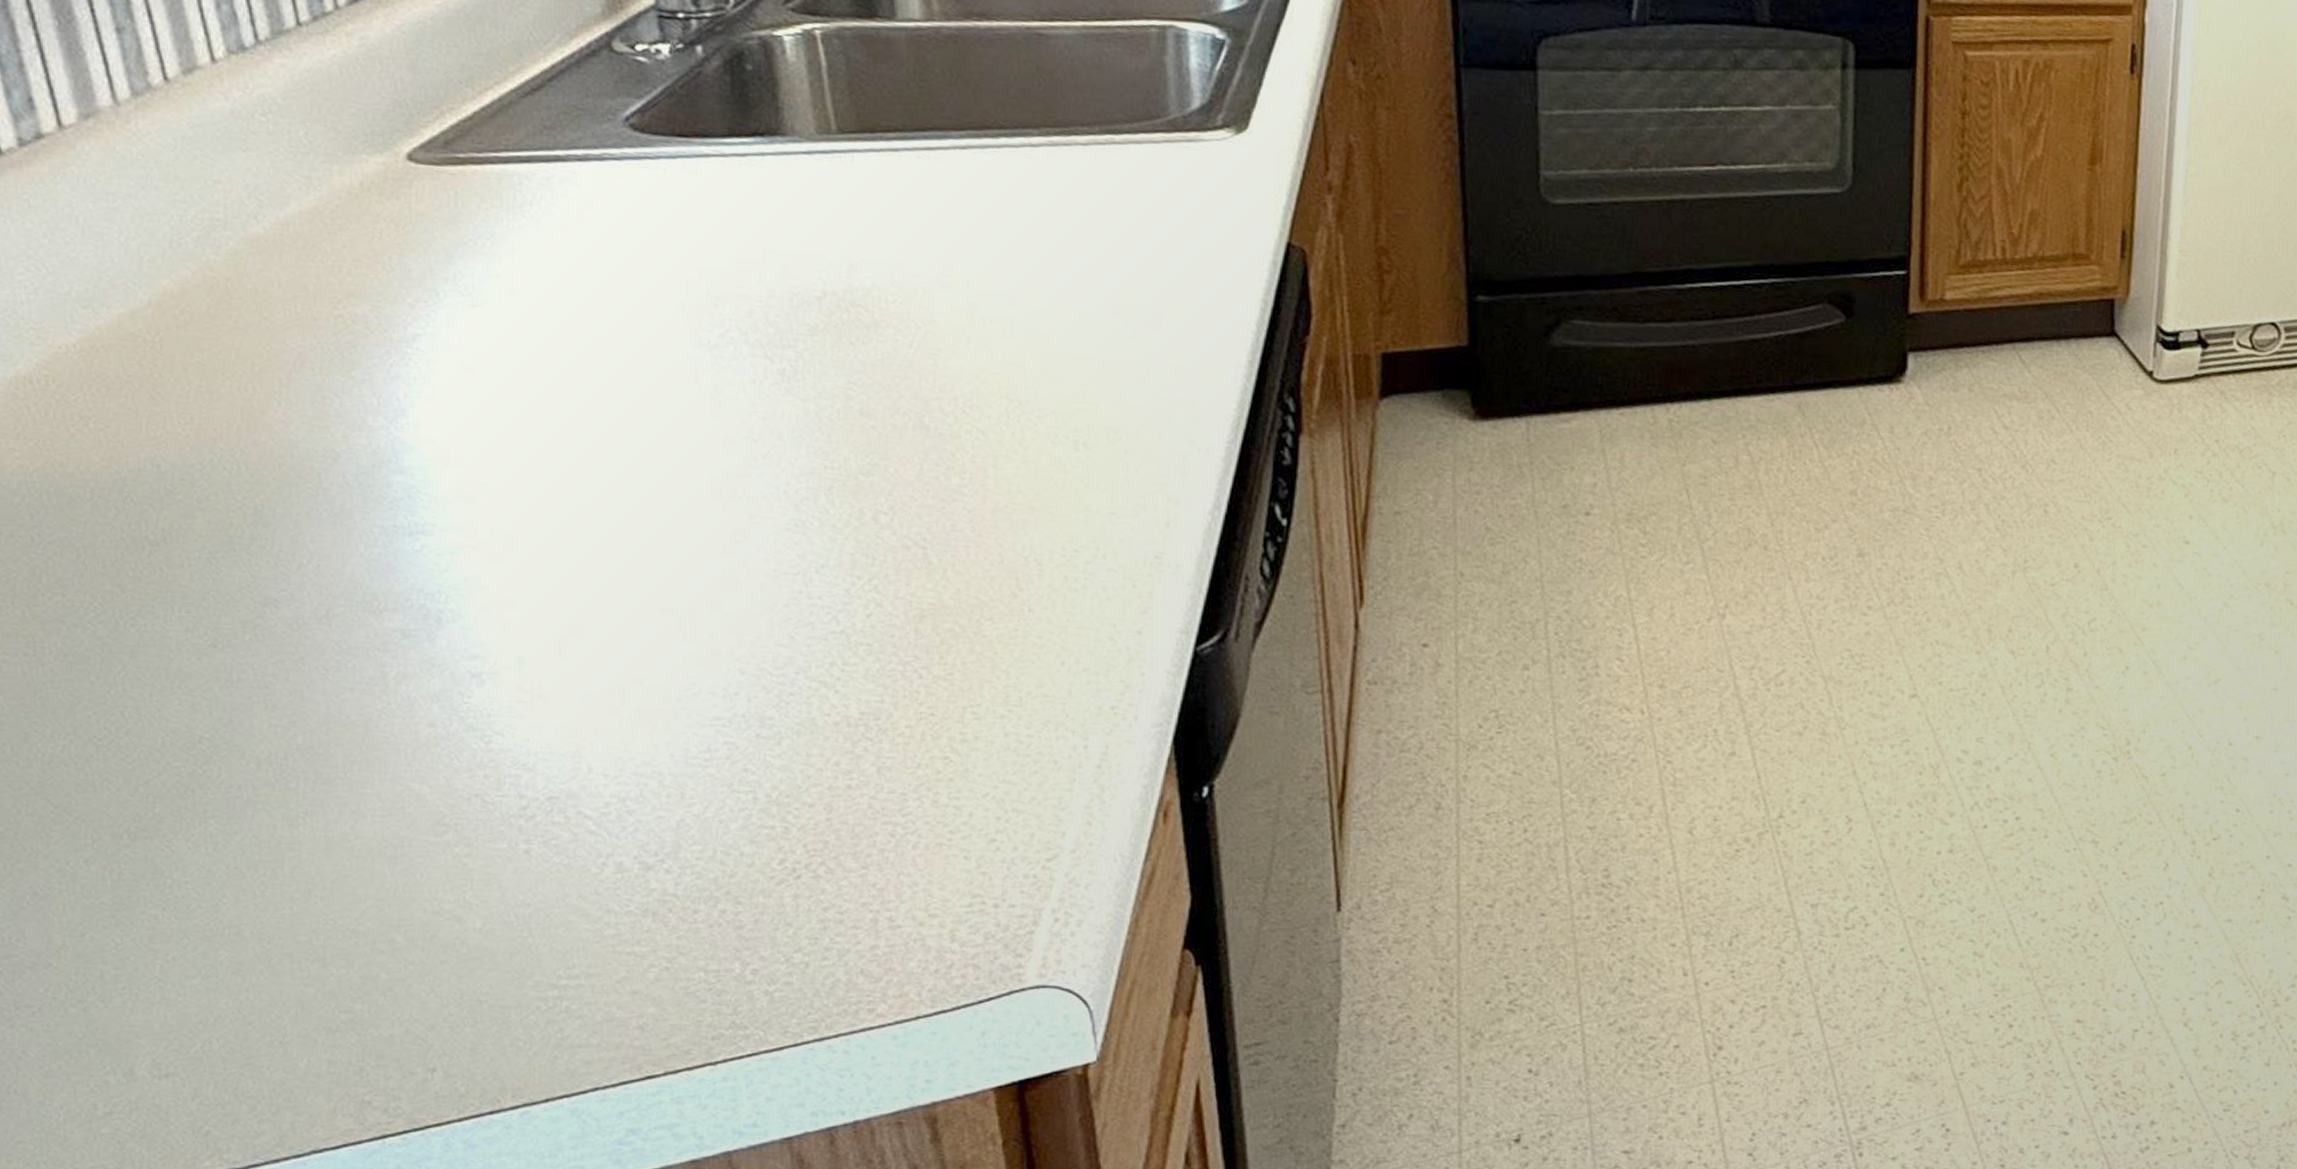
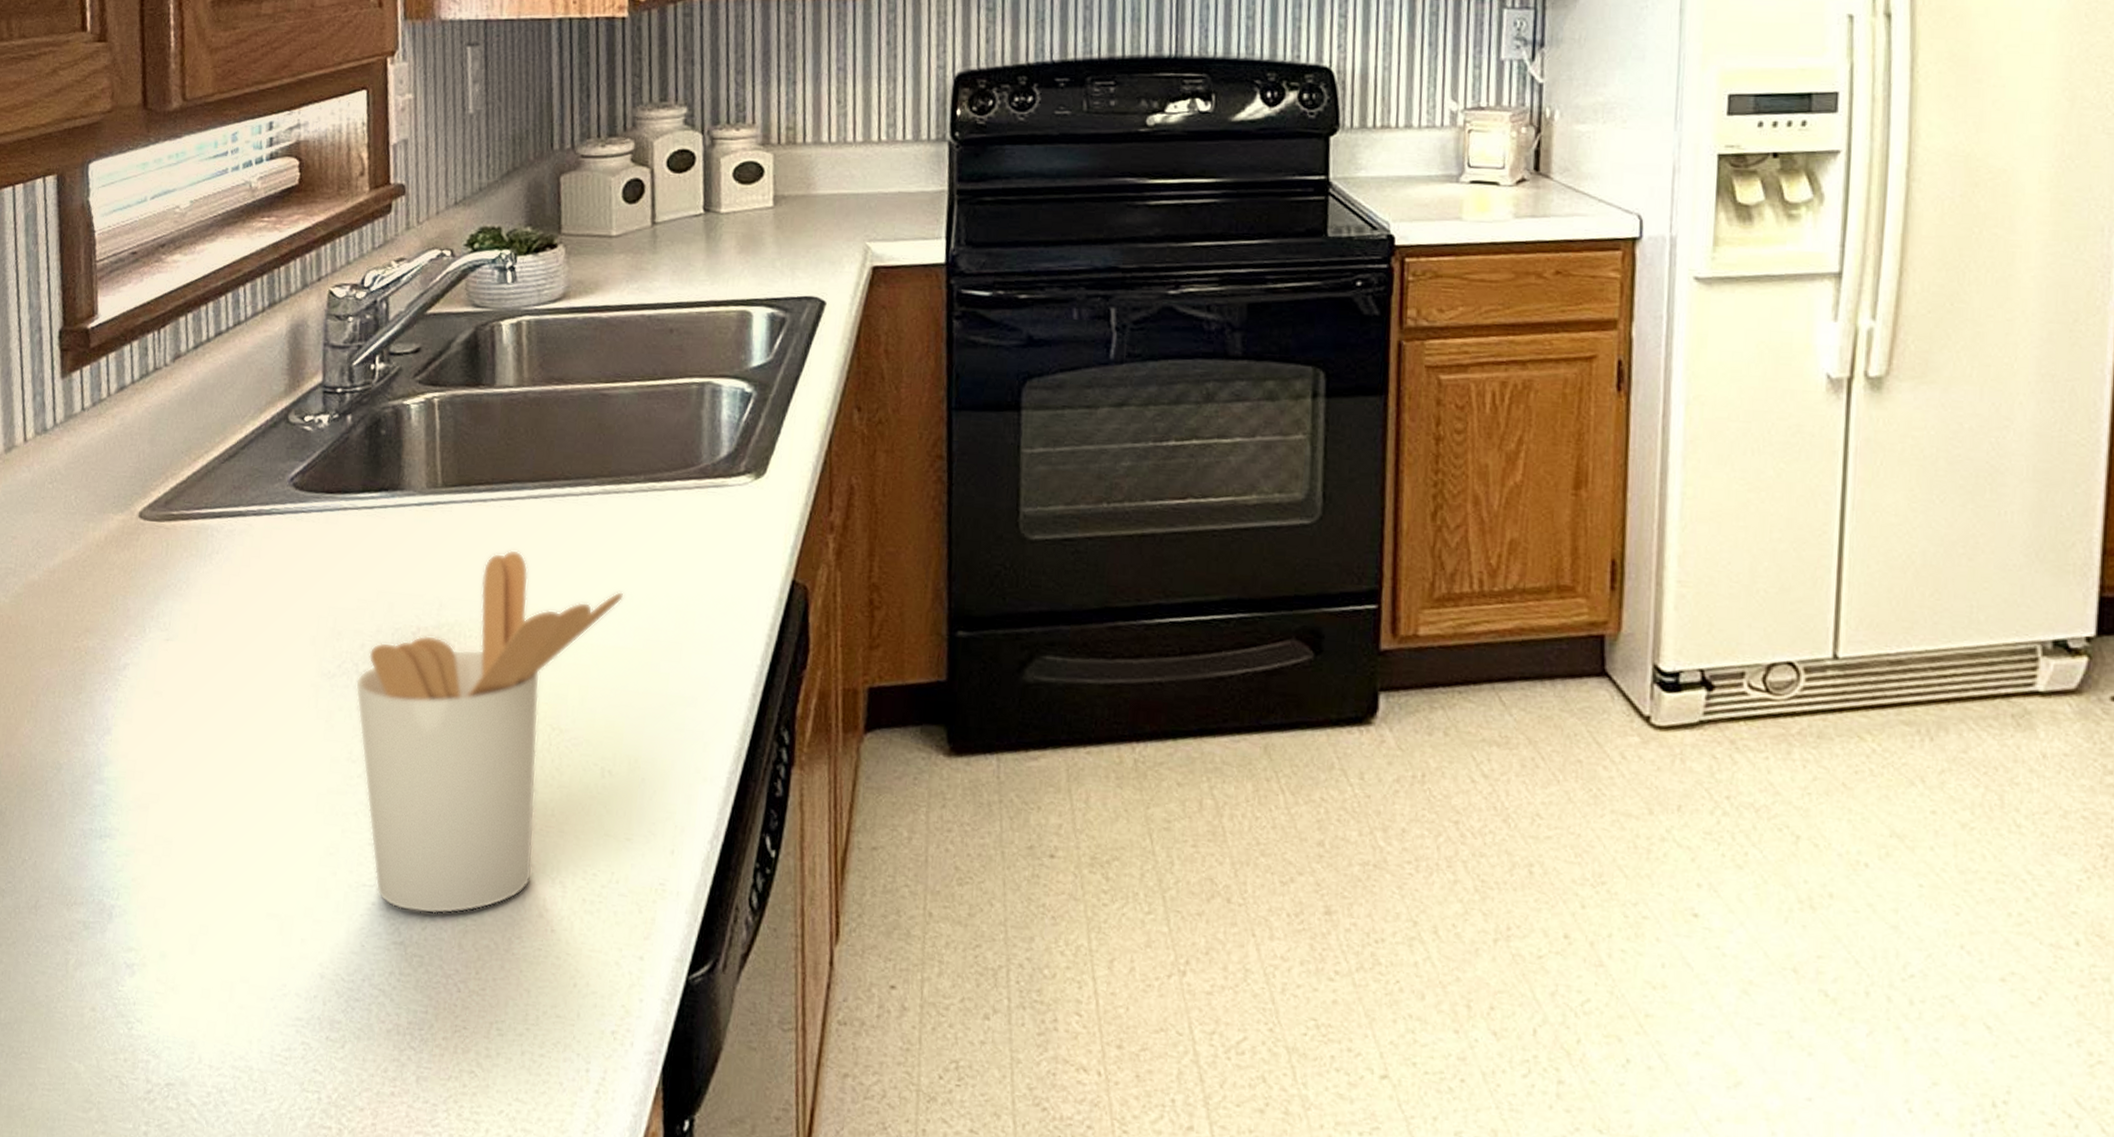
utensil holder: none [746,206,1085,600] -> present [355,550,624,914]

